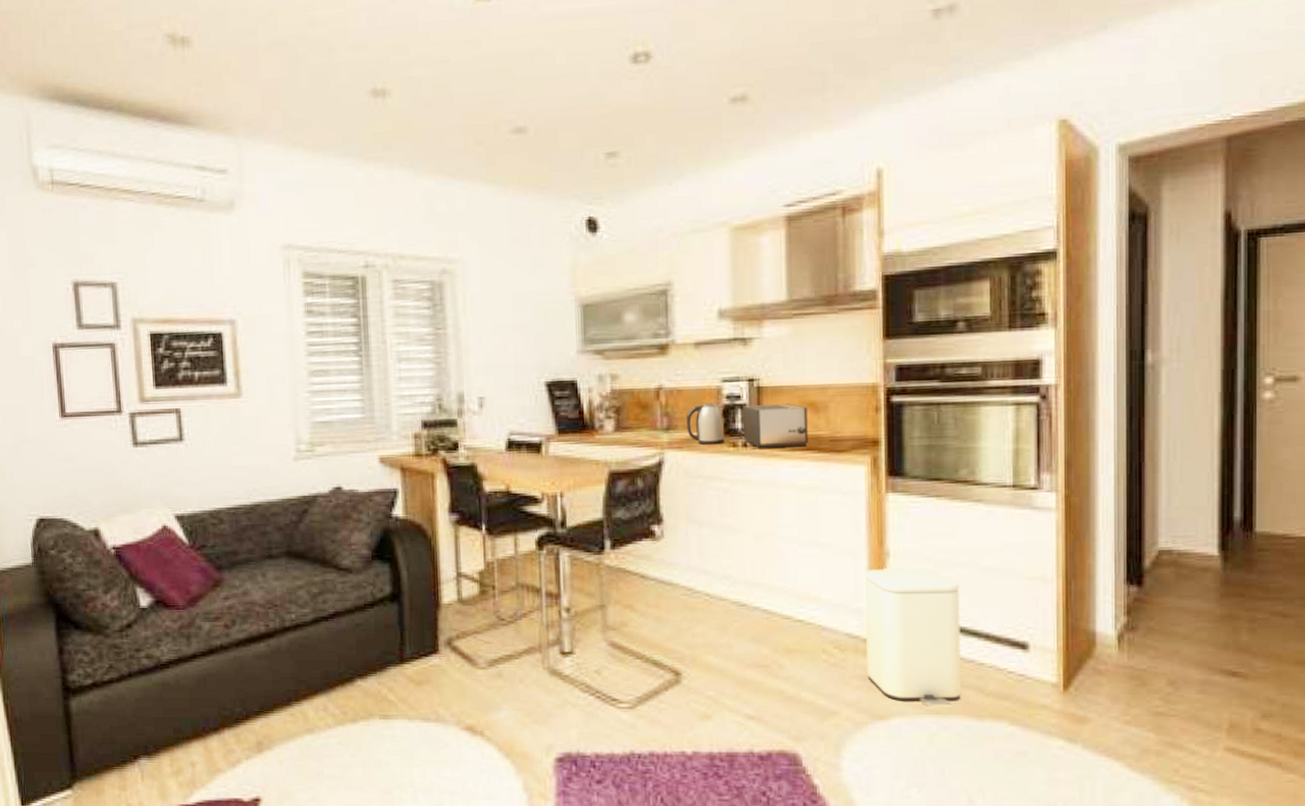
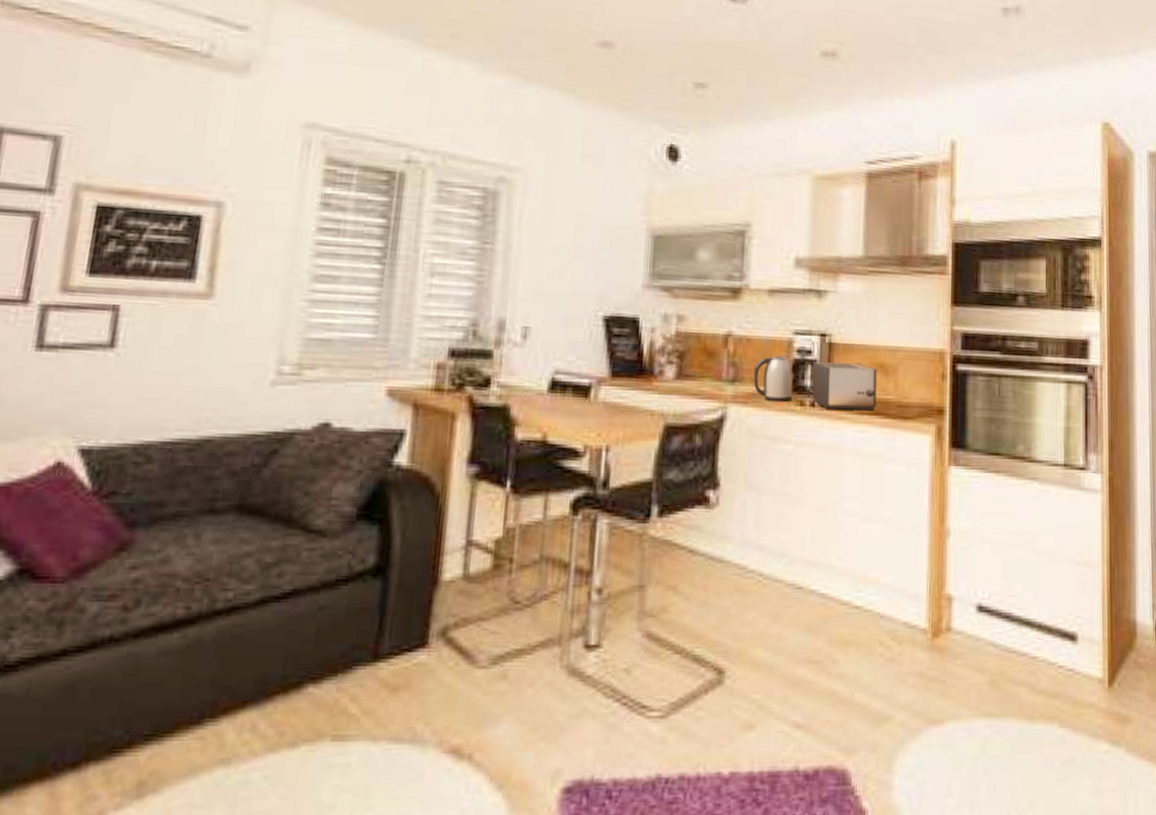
pedal bin: present [864,567,961,707] -> none [923,547,1015,708]

